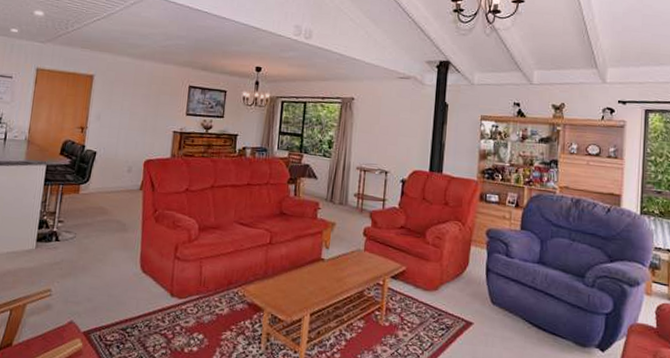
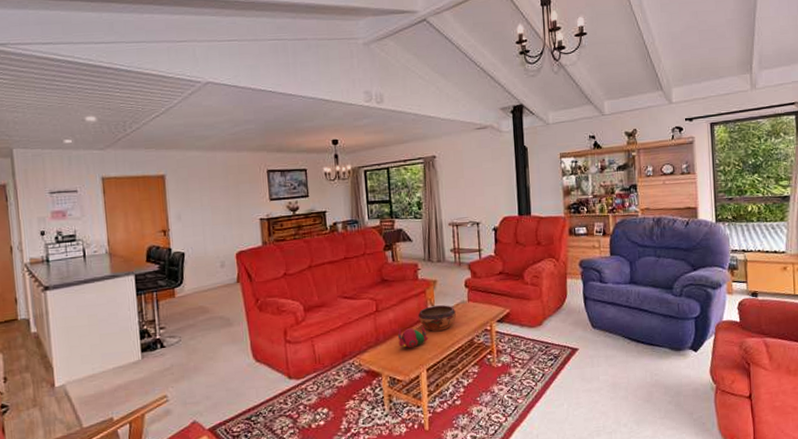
toy: none [286,265,318,289] -> present [397,326,429,349]
decorative bowl: none [310,248,350,277] -> present [417,305,456,332]

